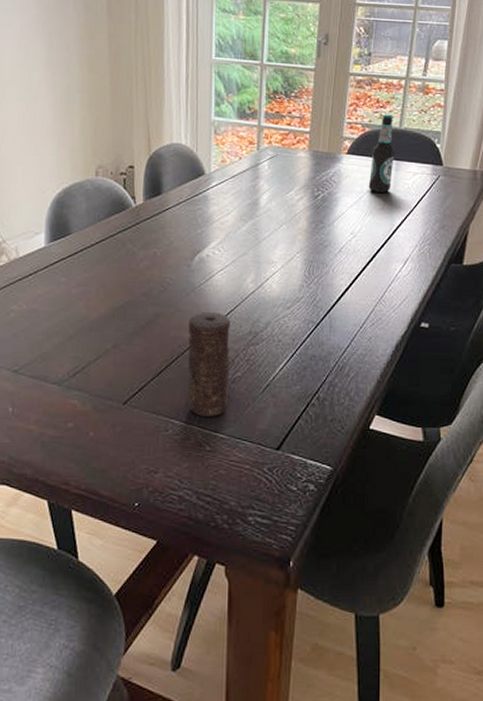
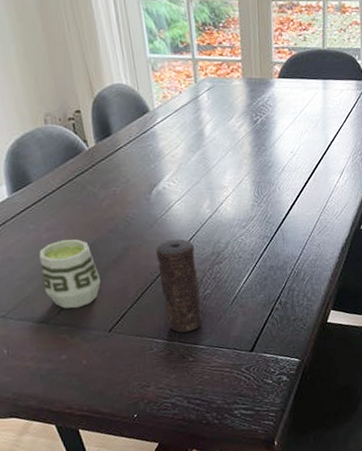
cup: none [64,297,124,373] -> present [39,239,101,309]
bottle: present [368,114,396,193] -> none [300,36,322,112]

